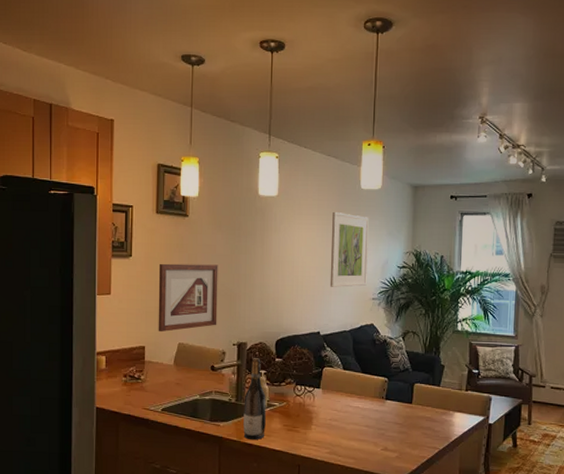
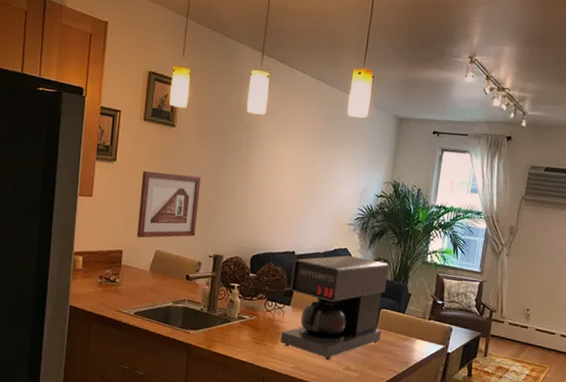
wine bottle: present [243,358,266,440] -> none [212,271,238,350]
coffee maker: none [312,331,419,442] -> present [280,255,390,360]
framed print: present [329,211,369,287] -> none [308,135,353,211]

